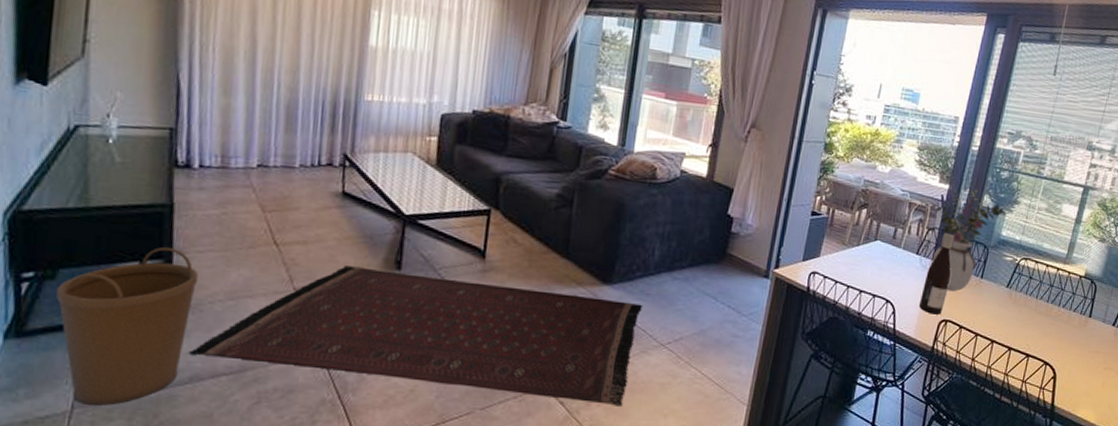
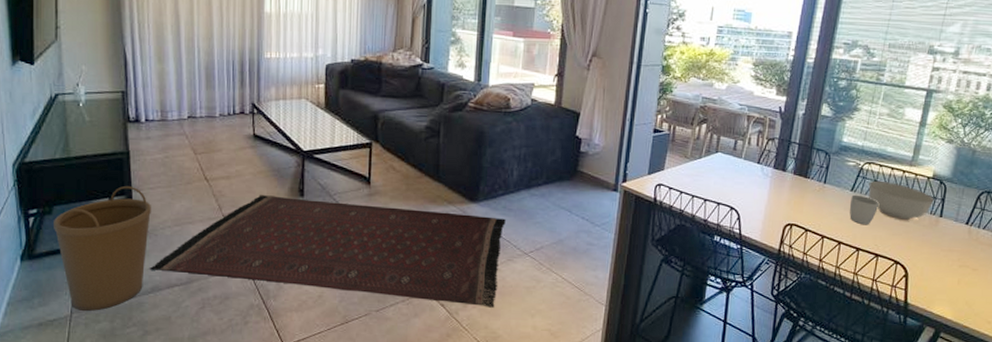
bottle: present [918,232,954,315] -> none [763,142,795,219]
bouquet: present [930,189,1006,292] -> none [768,99,846,197]
cup: none [1004,291,1032,324] -> present [849,194,879,225]
bowl: none [1023,277,1085,320] -> present [868,180,934,221]

